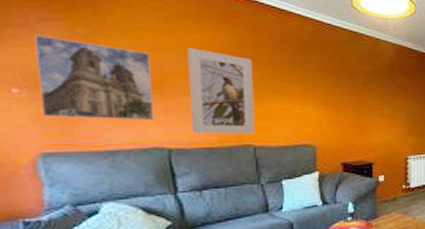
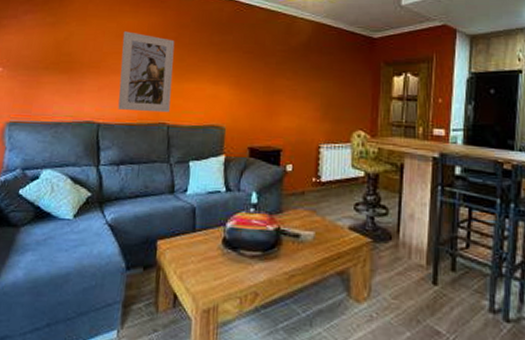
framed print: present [35,34,154,121] -> none [14,24,95,97]

